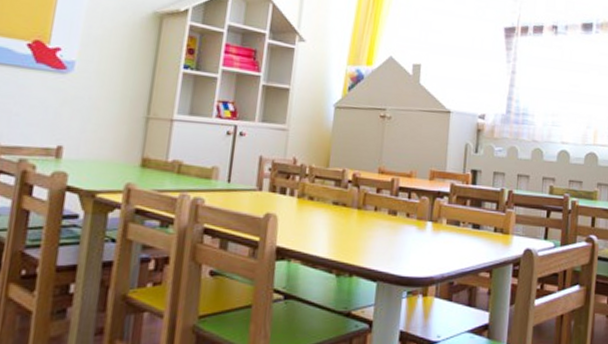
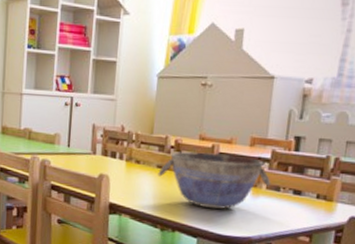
bowl: none [333,186,451,249] -> present [158,151,271,210]

